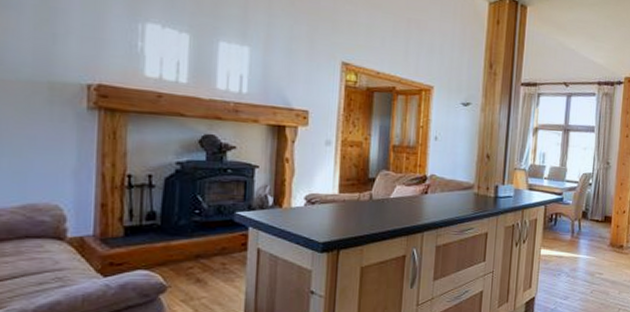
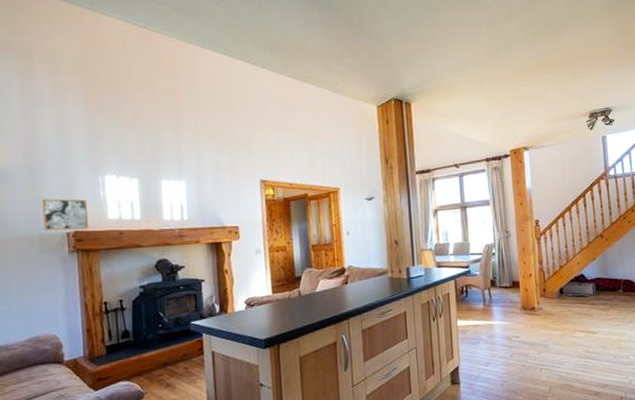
wall art: none [56,38,120,85] -> present [41,198,89,231]

